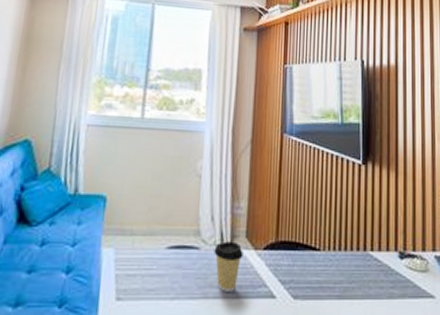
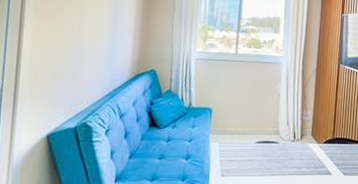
coffee cup: present [214,241,243,292] -> none [289,138,310,171]

